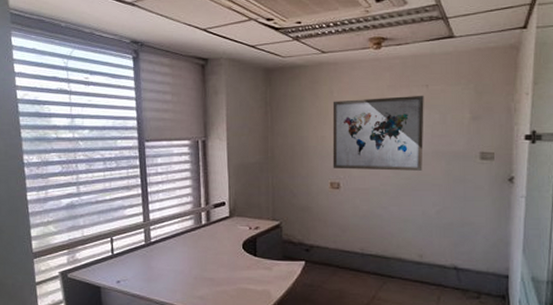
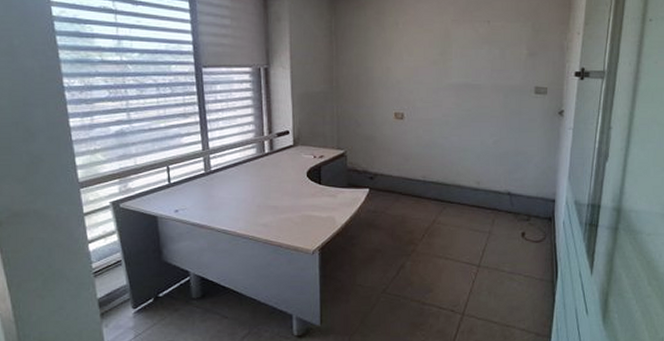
wall art: present [332,95,424,171] -> none [397,30,485,103]

